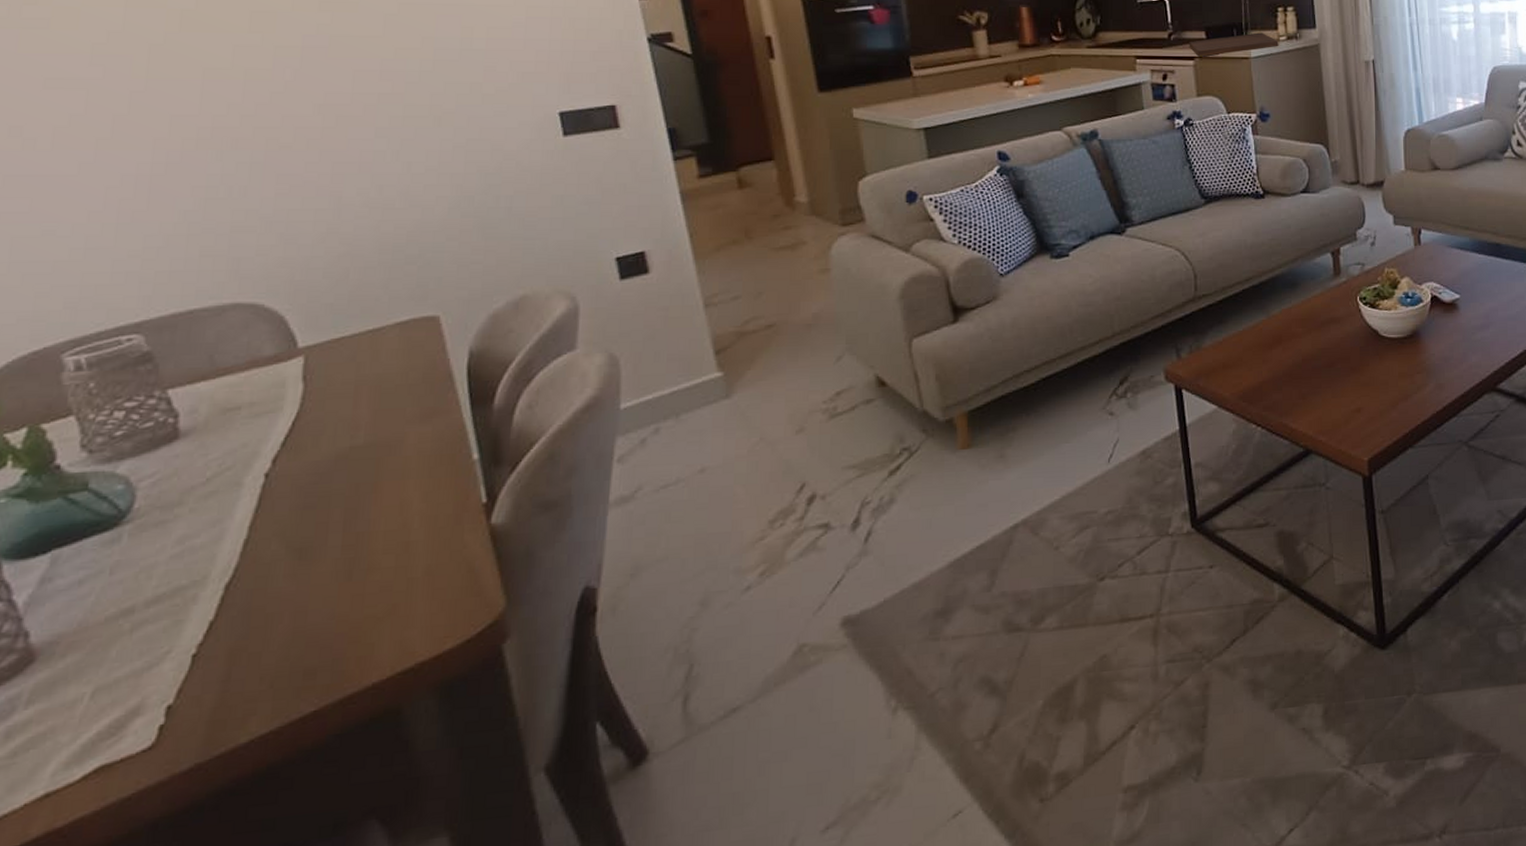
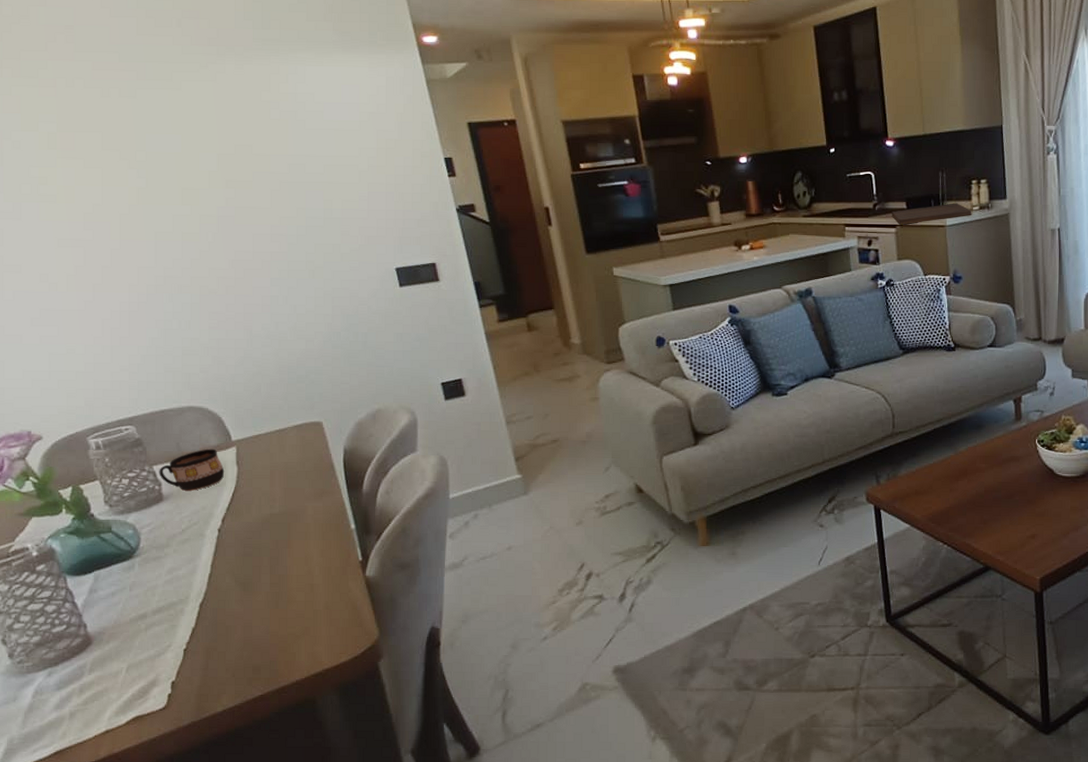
cup: none [176,360,283,422] -> present [159,448,225,491]

